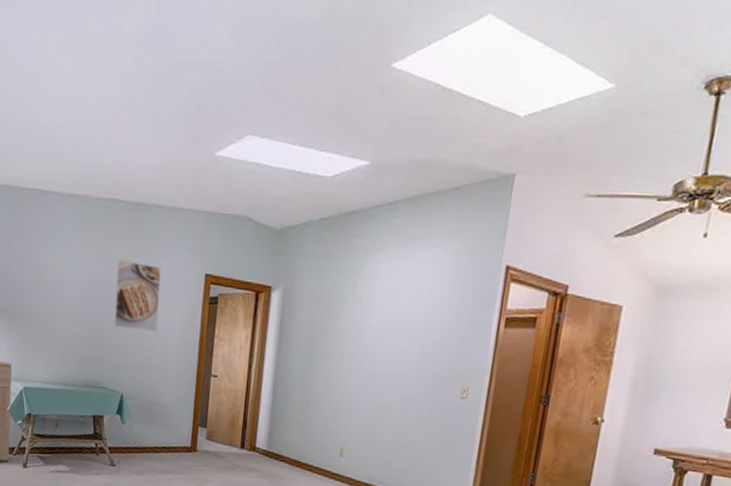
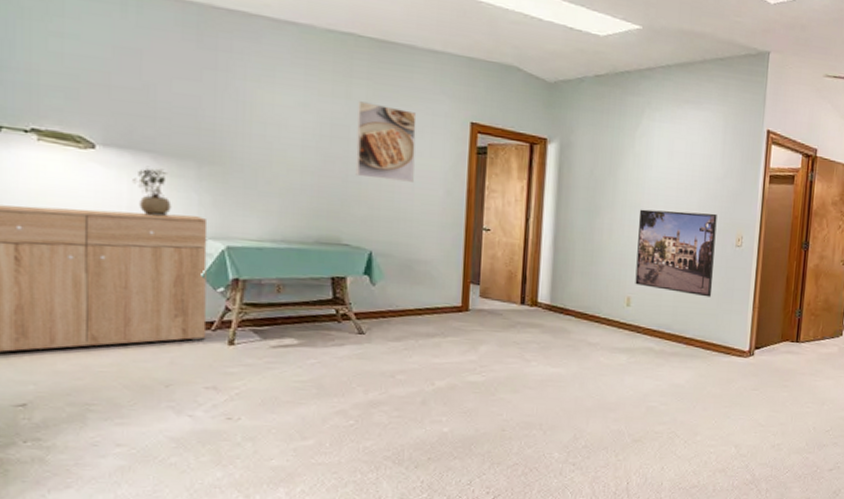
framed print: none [349,356,441,453] -> present [635,209,717,297]

